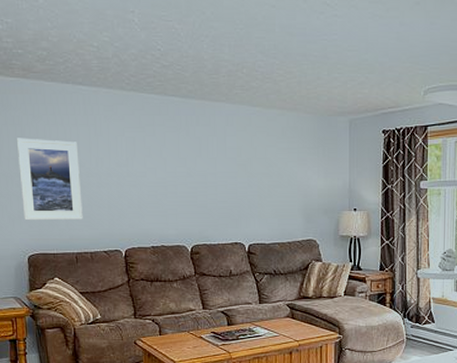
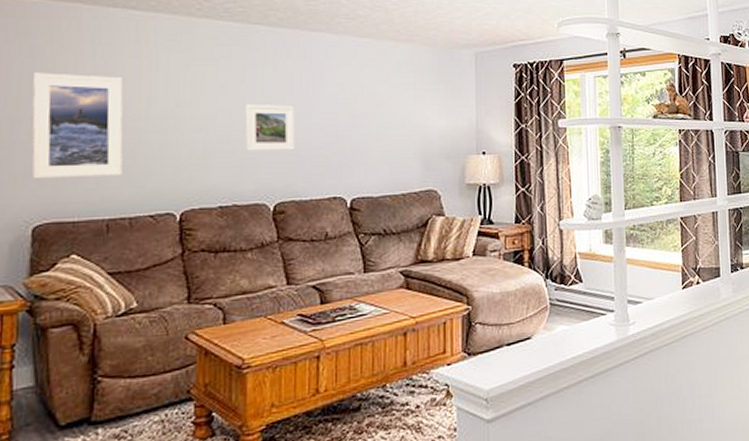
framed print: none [166,165,205,203] -> present [245,104,295,151]

